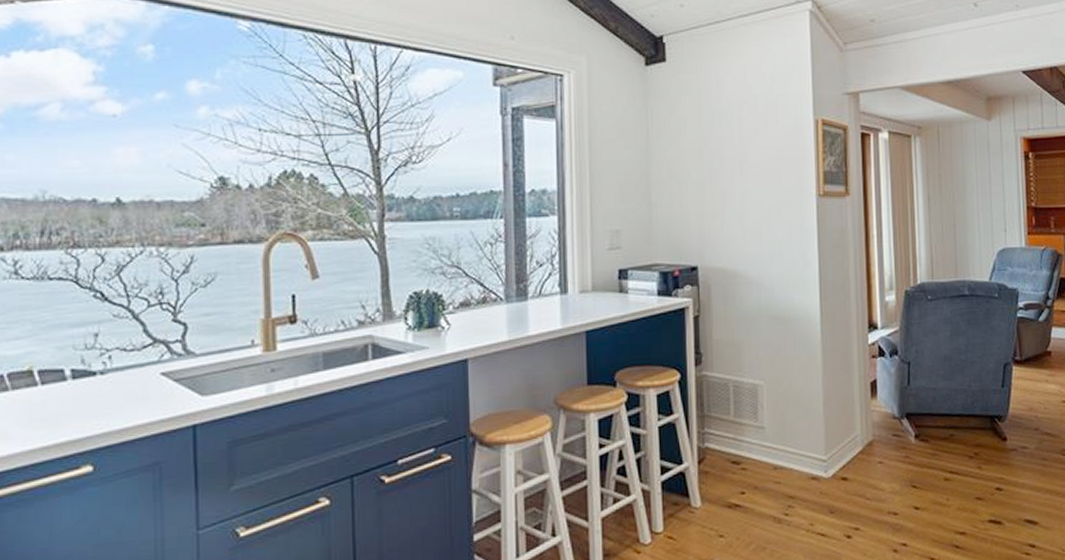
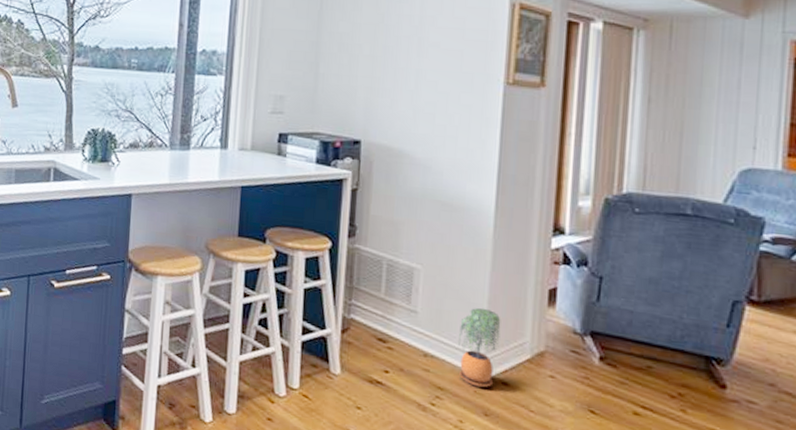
potted plant: none [801,411,836,488] -> present [457,308,501,388]

